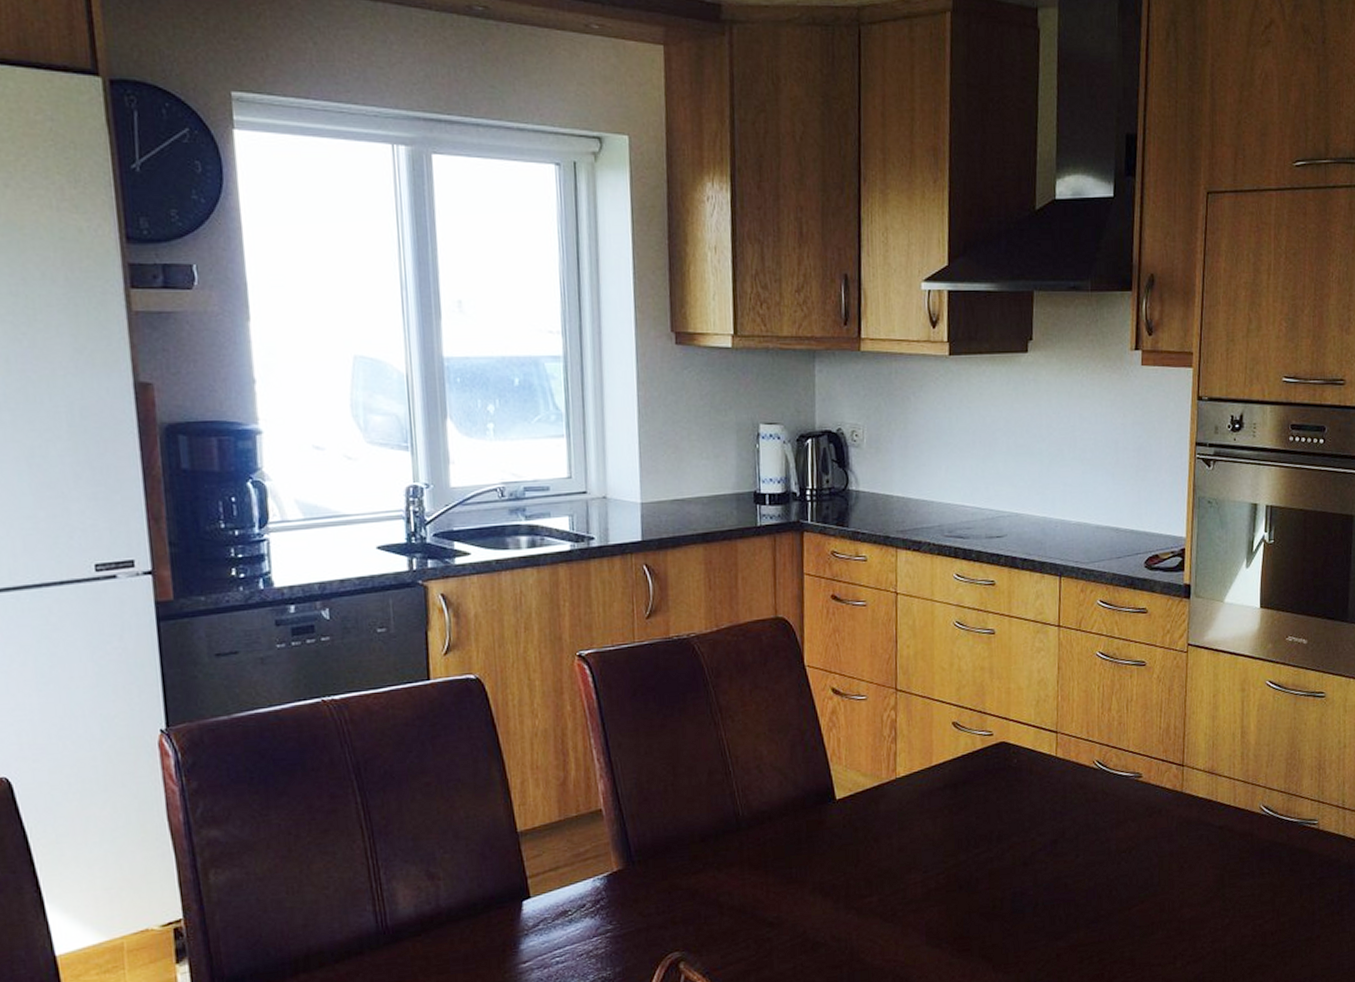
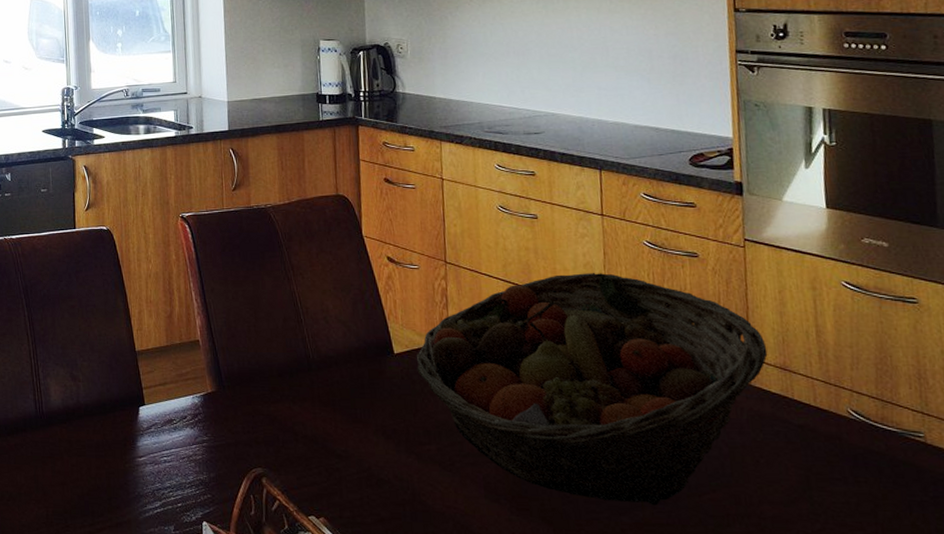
fruit basket: none [860,689,1199,928] -> present [416,272,768,506]

